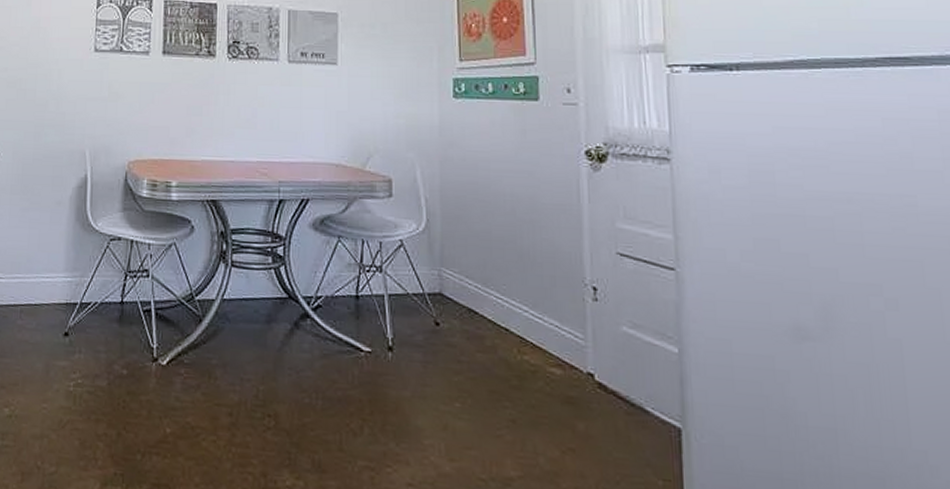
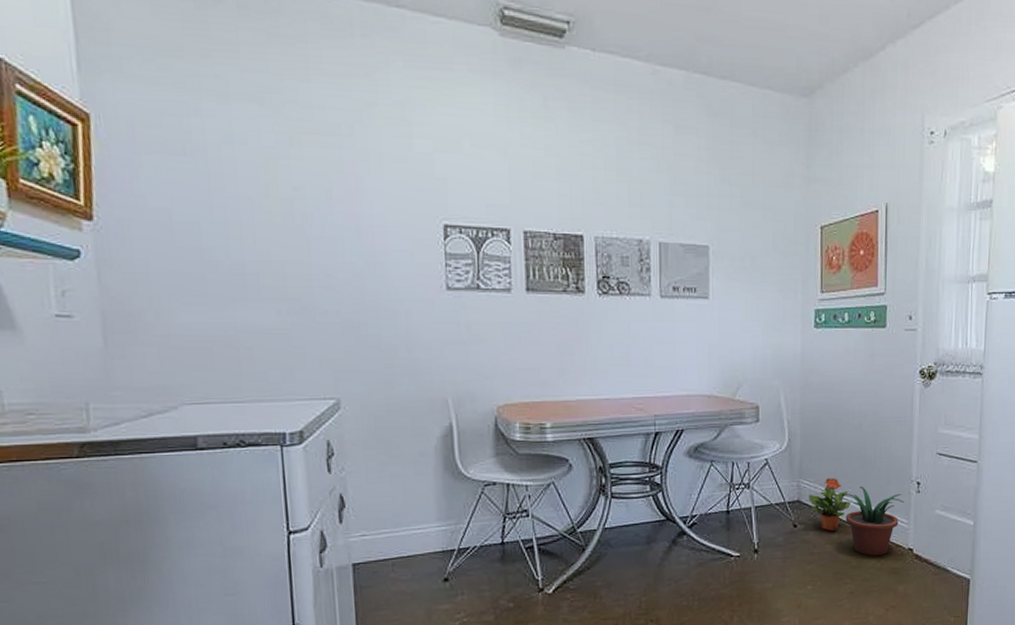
potted plant: none [453,270,506,336] -> present [809,478,851,531]
potted plant: none [498,284,577,376] -> present [845,486,904,556]

